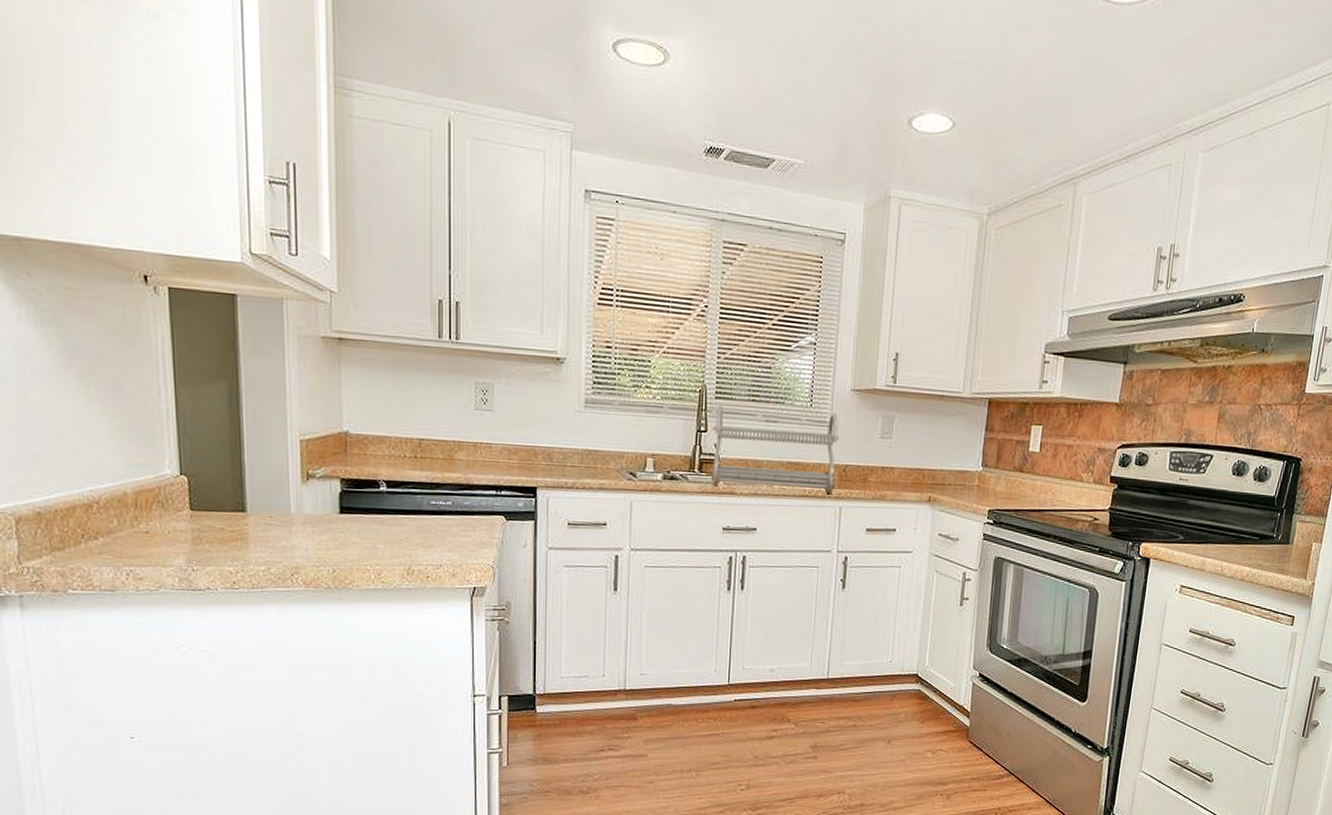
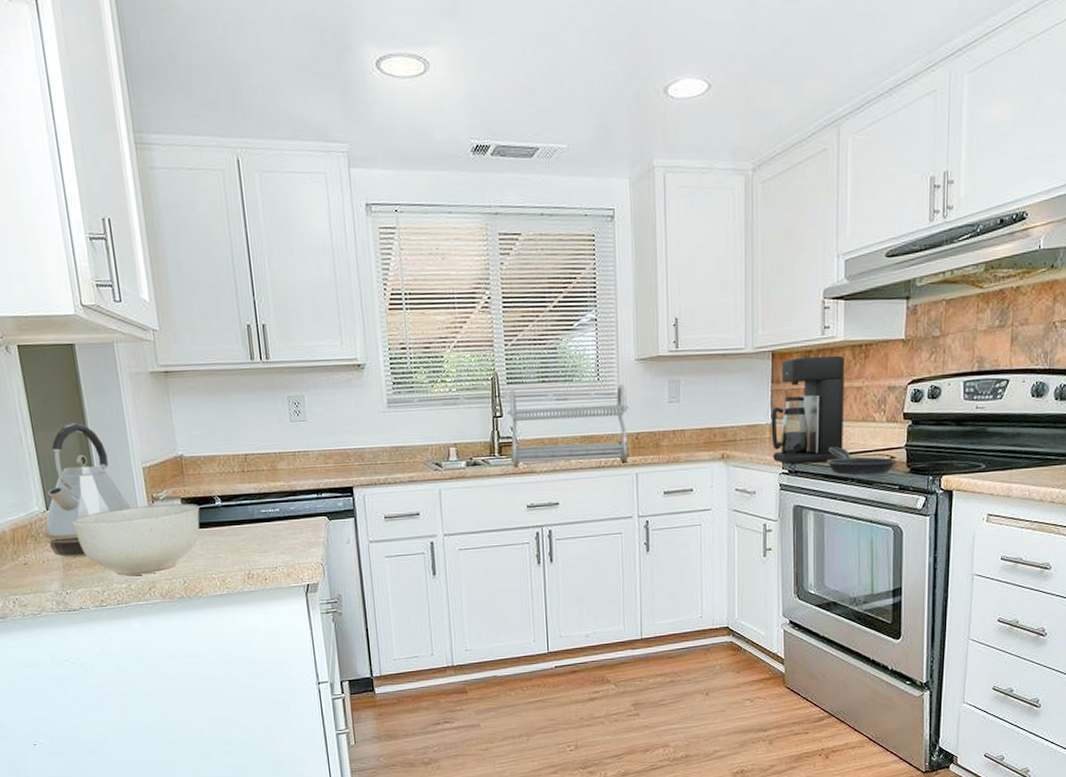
kettle: none [173,382,281,531] -> present [43,423,131,558]
bowl: none [209,482,361,558] -> present [72,503,200,576]
coffee maker: none [979,408,1059,518] -> present [771,355,845,466]
frying pan: none [1031,502,1100,535] -> present [827,447,897,476]

